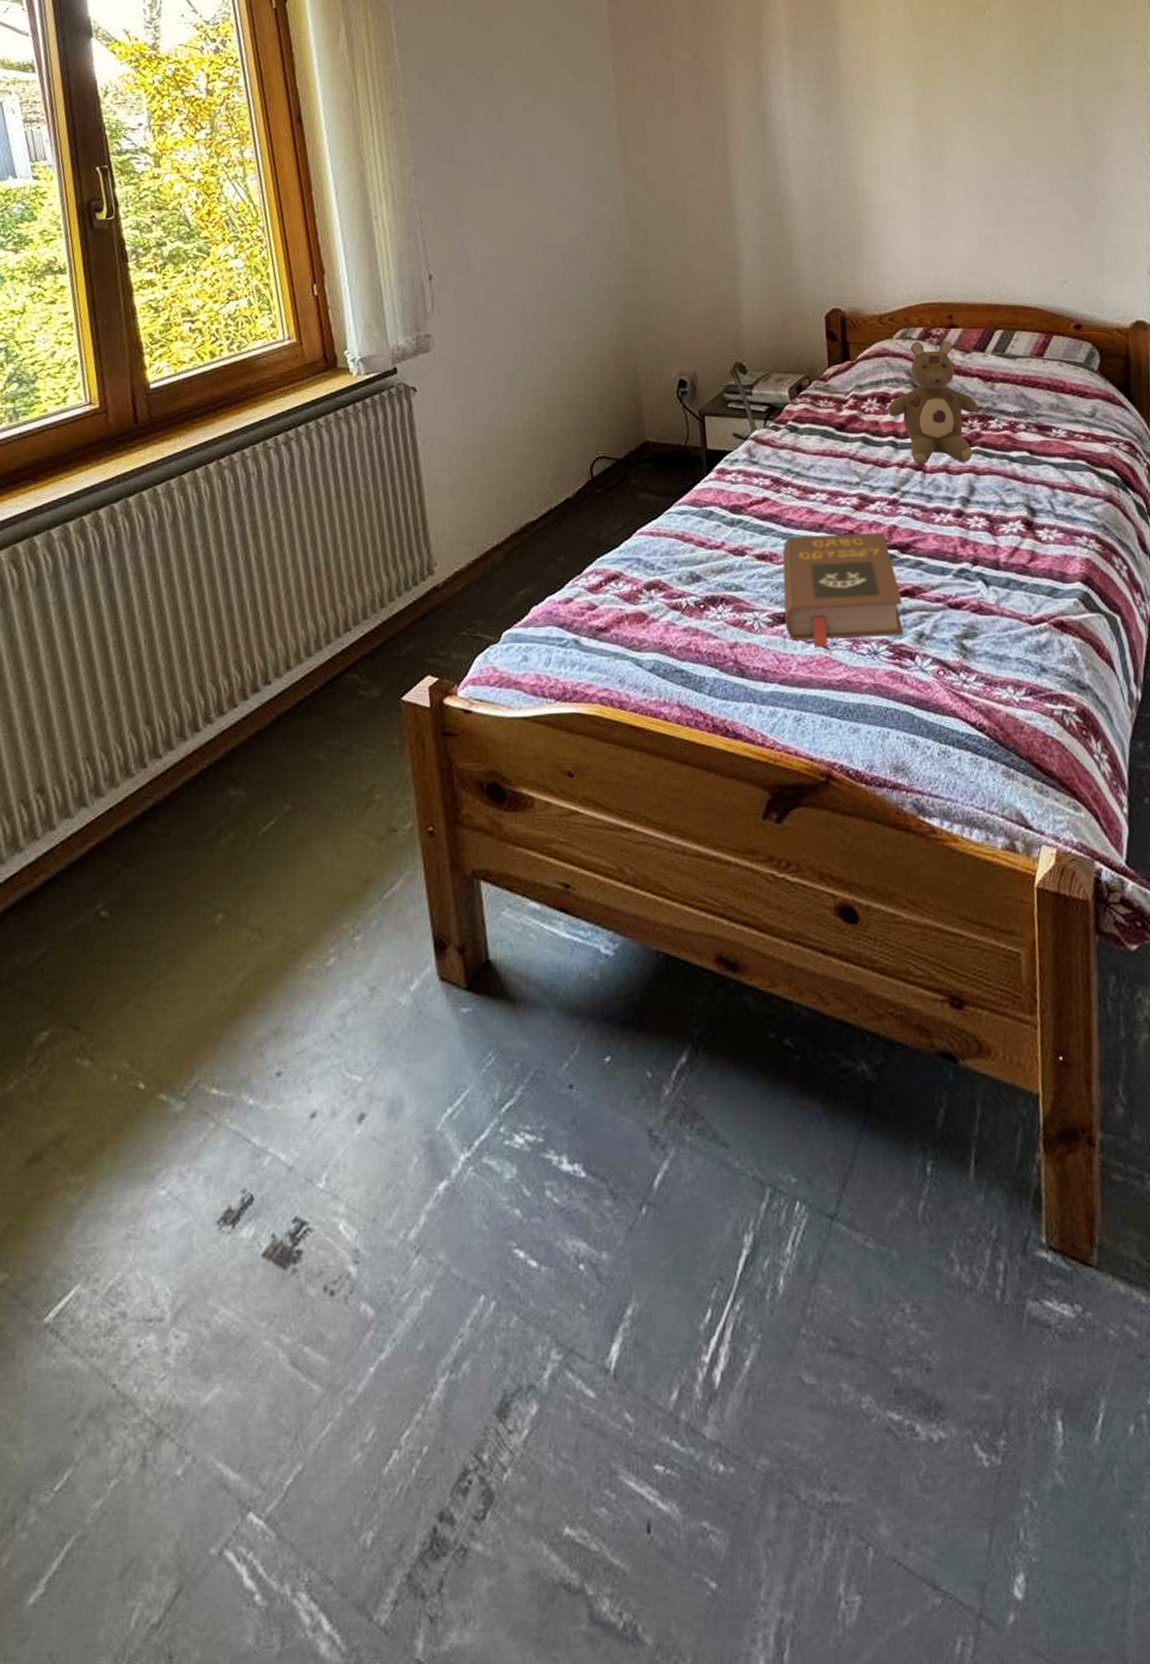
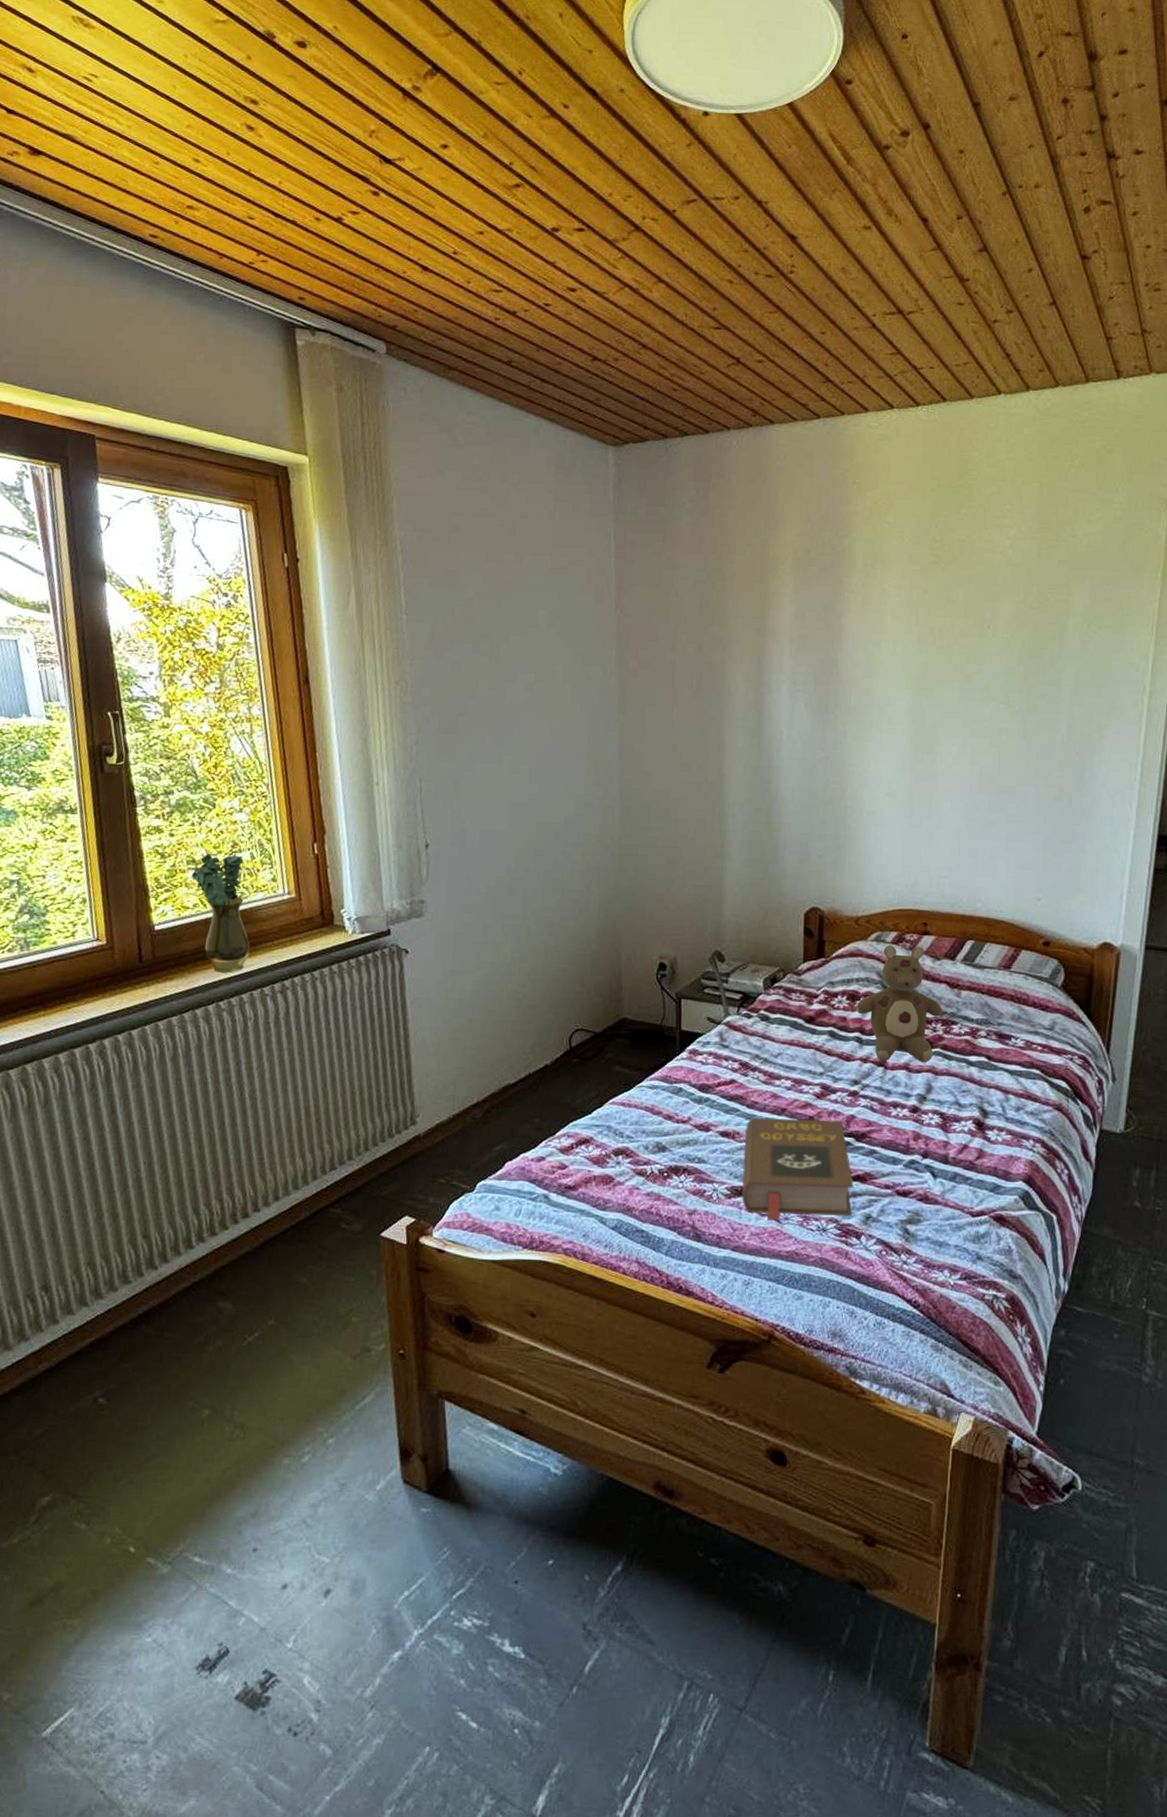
vase: none [186,298,251,428] -> present [191,848,250,973]

